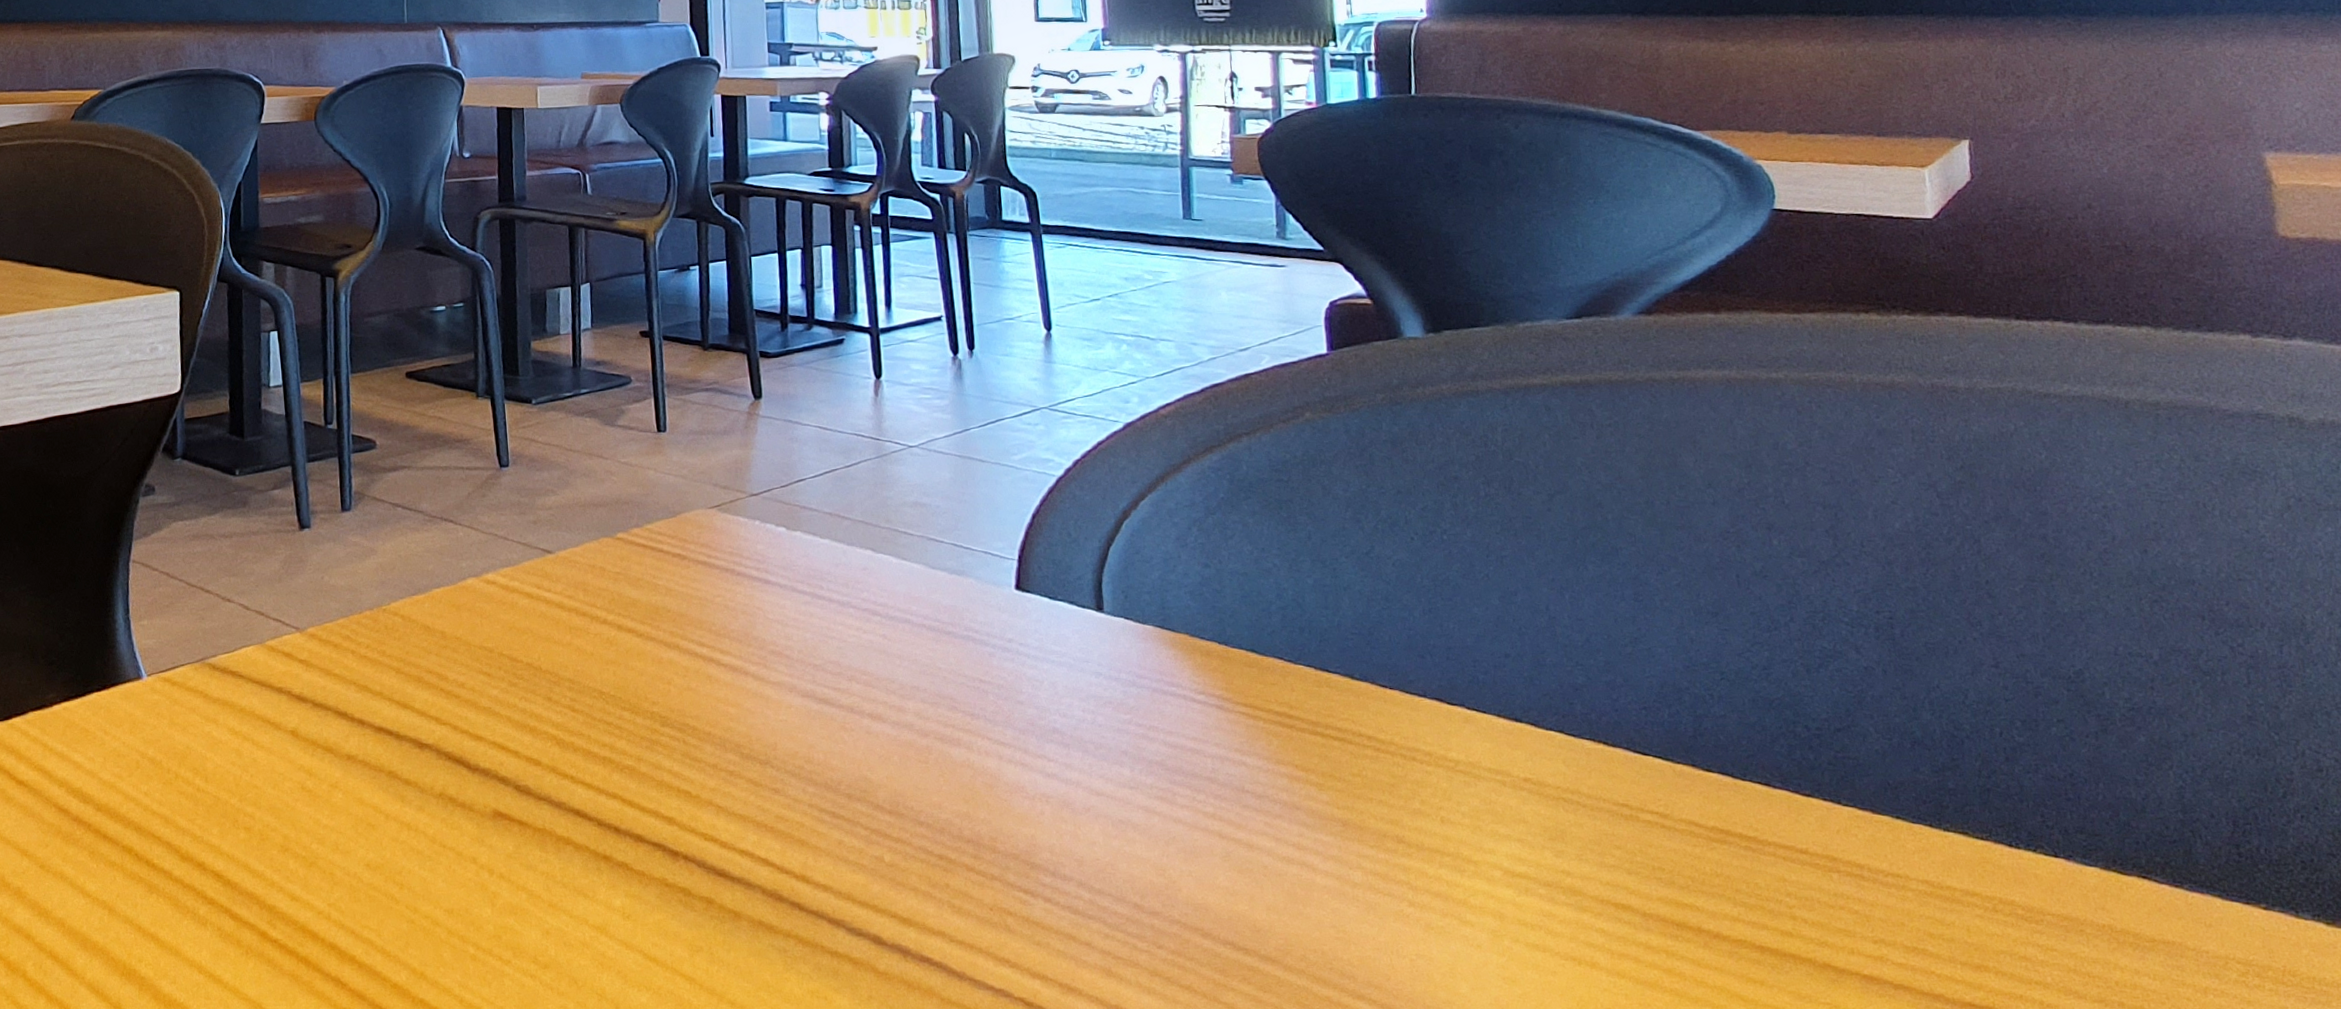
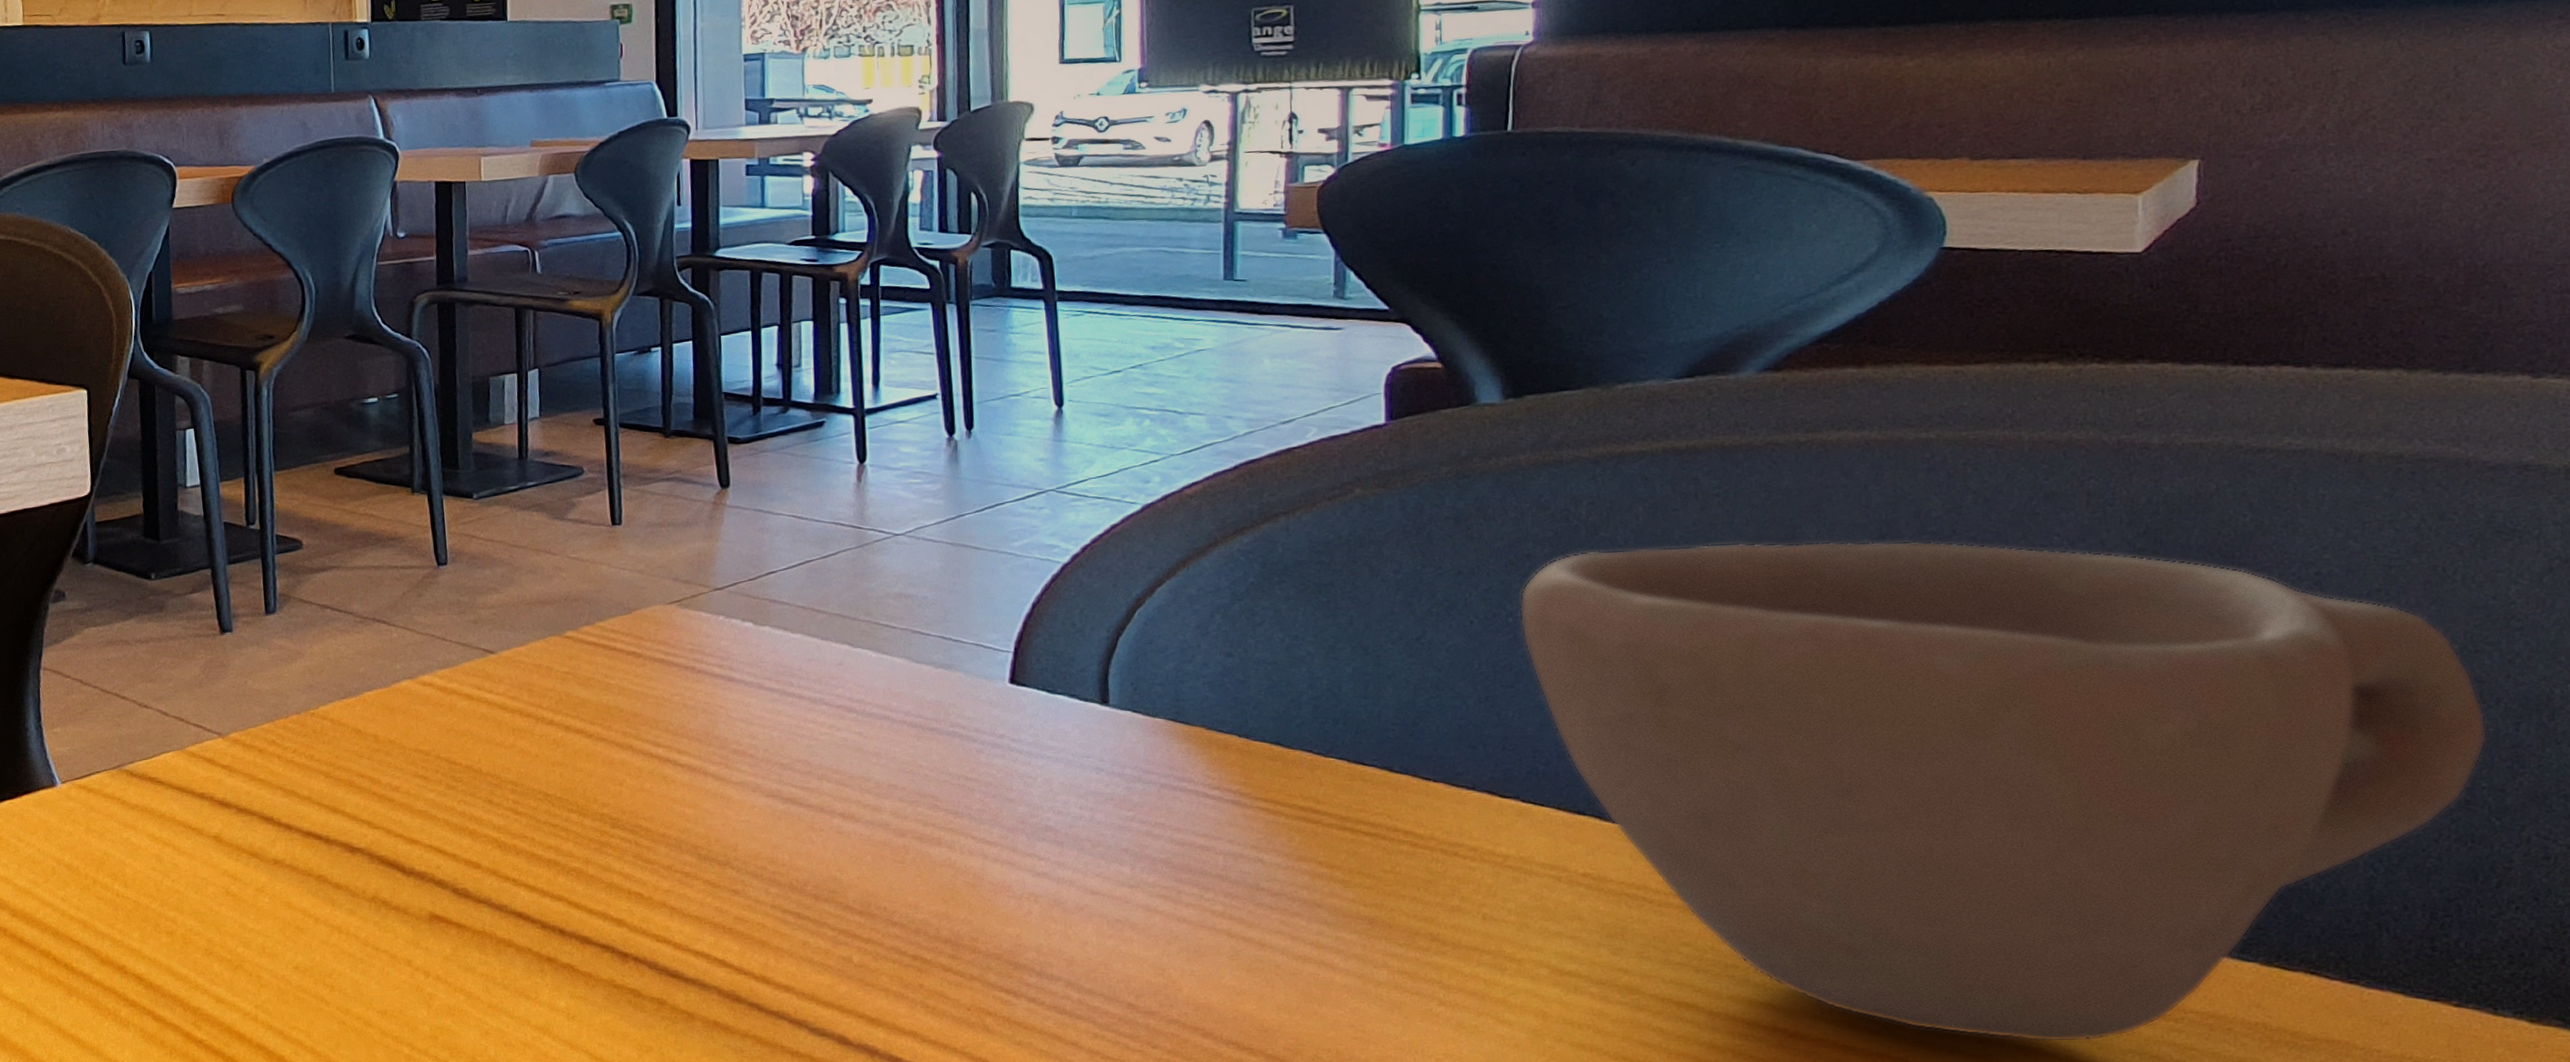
cup: none [1451,469,2259,944] -> present [1519,540,2488,1043]

